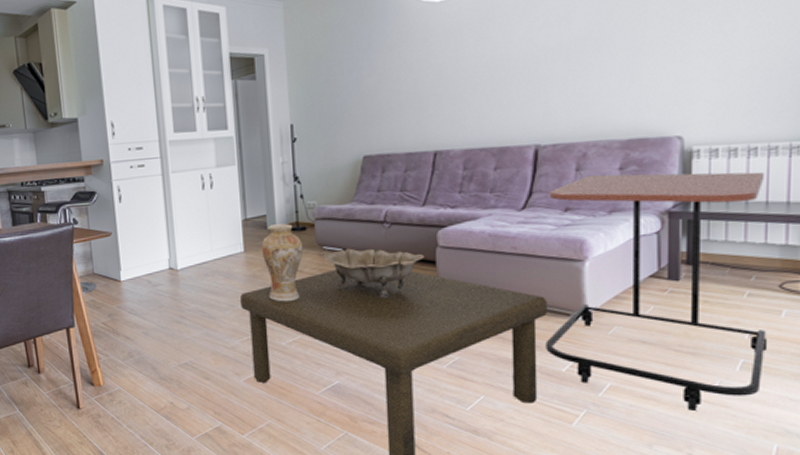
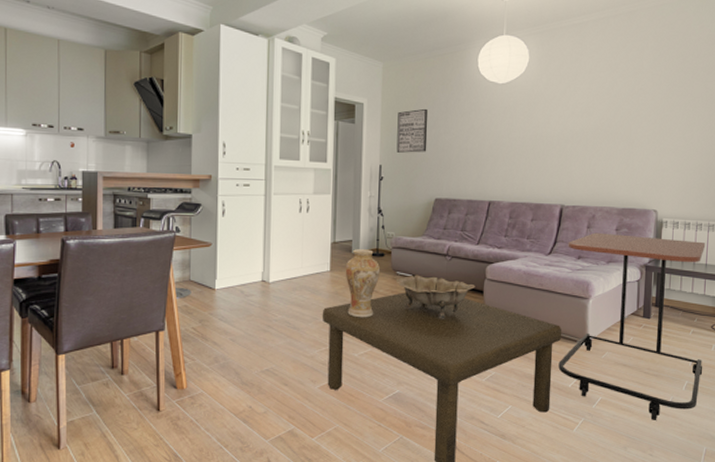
wall art: none [307,48,348,107] -> present [396,108,428,153]

